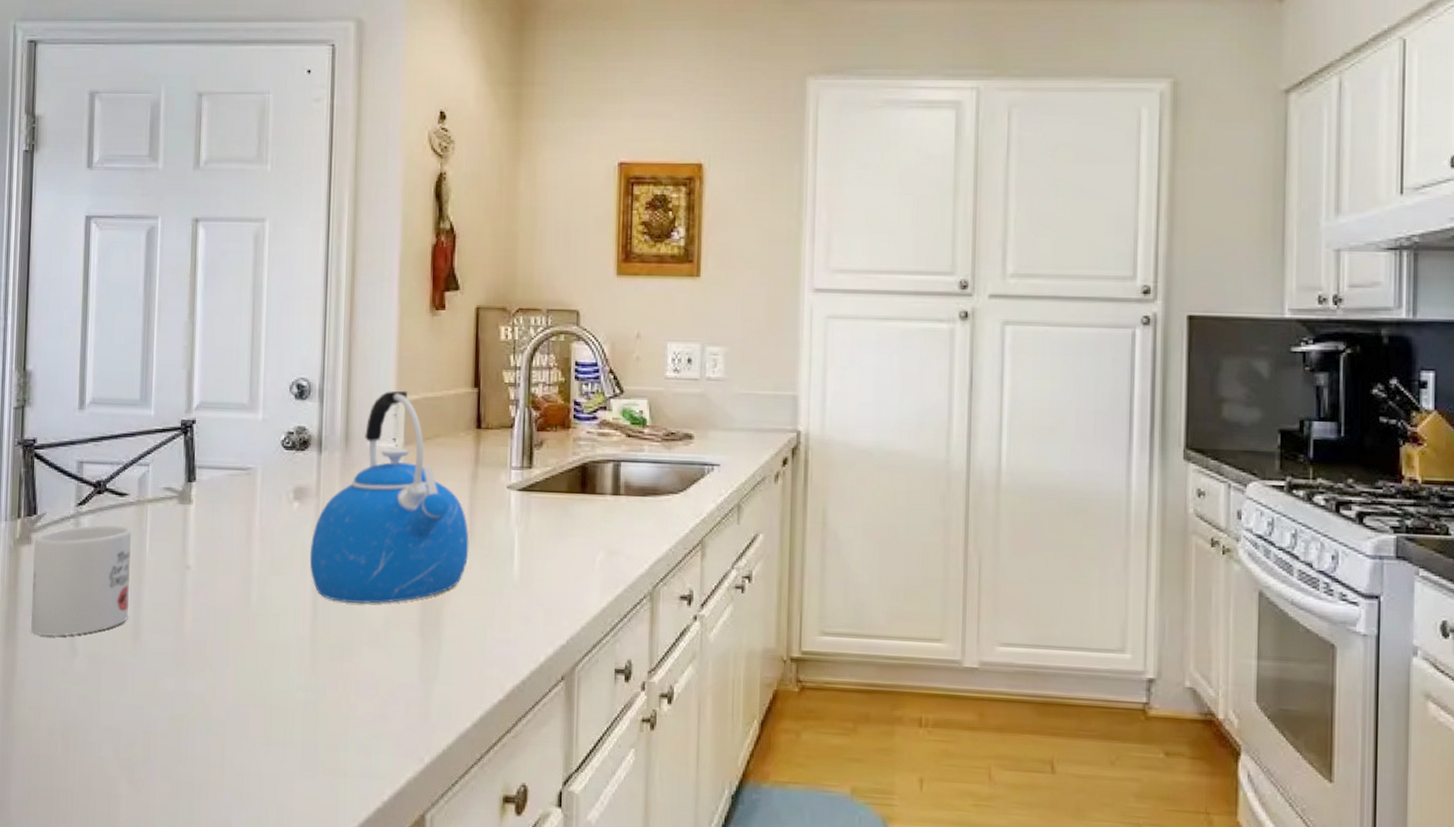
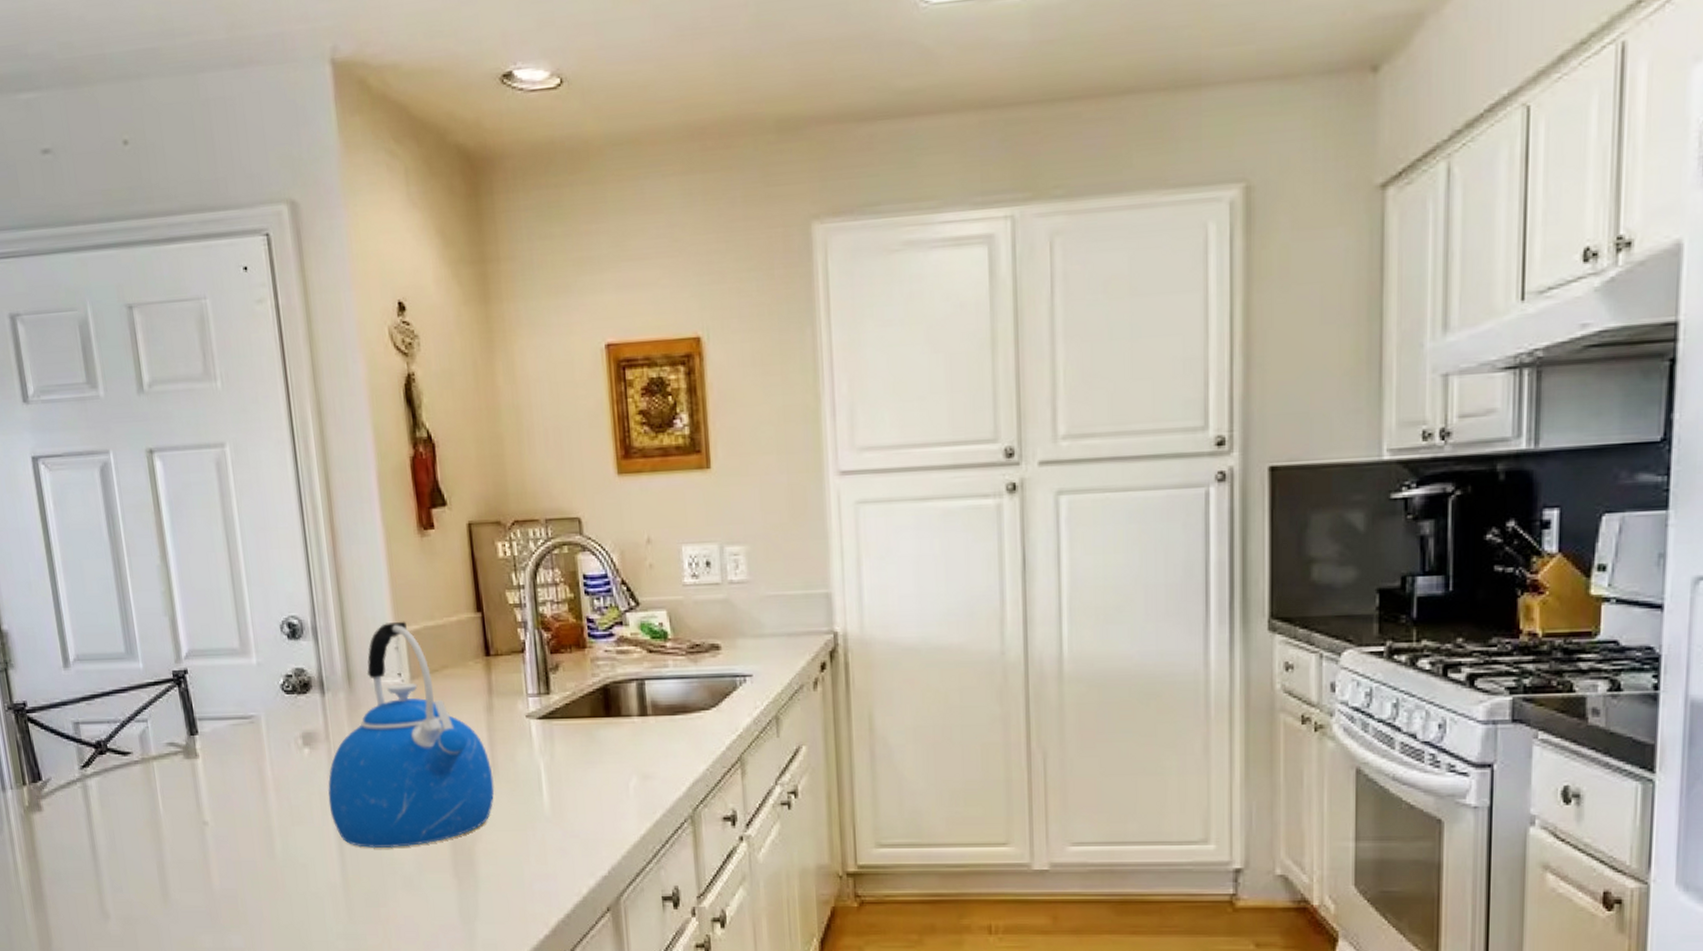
mug: present [31,524,131,637] -> none [44,785,155,903]

